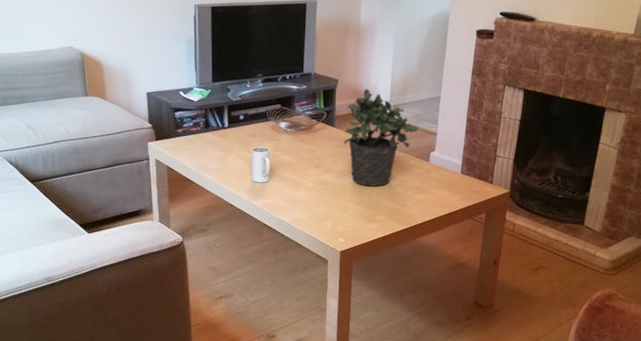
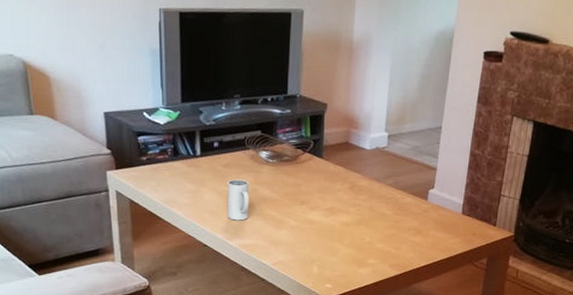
potted plant: present [343,88,419,186] -> none [332,115,417,227]

